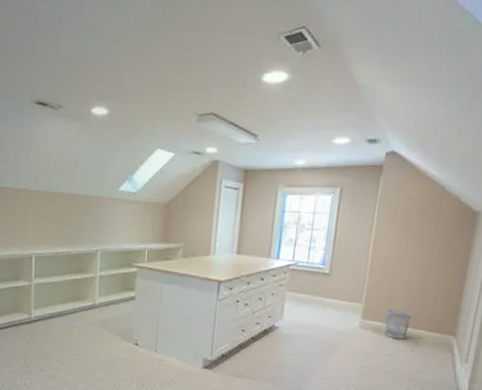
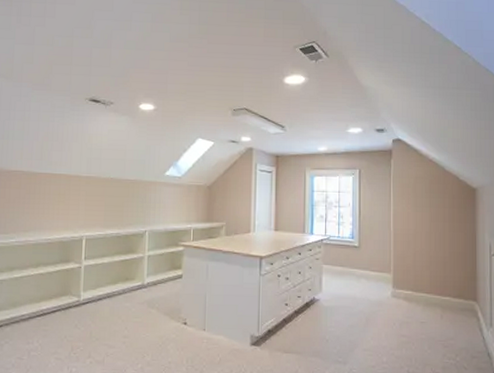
wastebasket: present [384,309,413,340] -> none [413,278,437,307]

